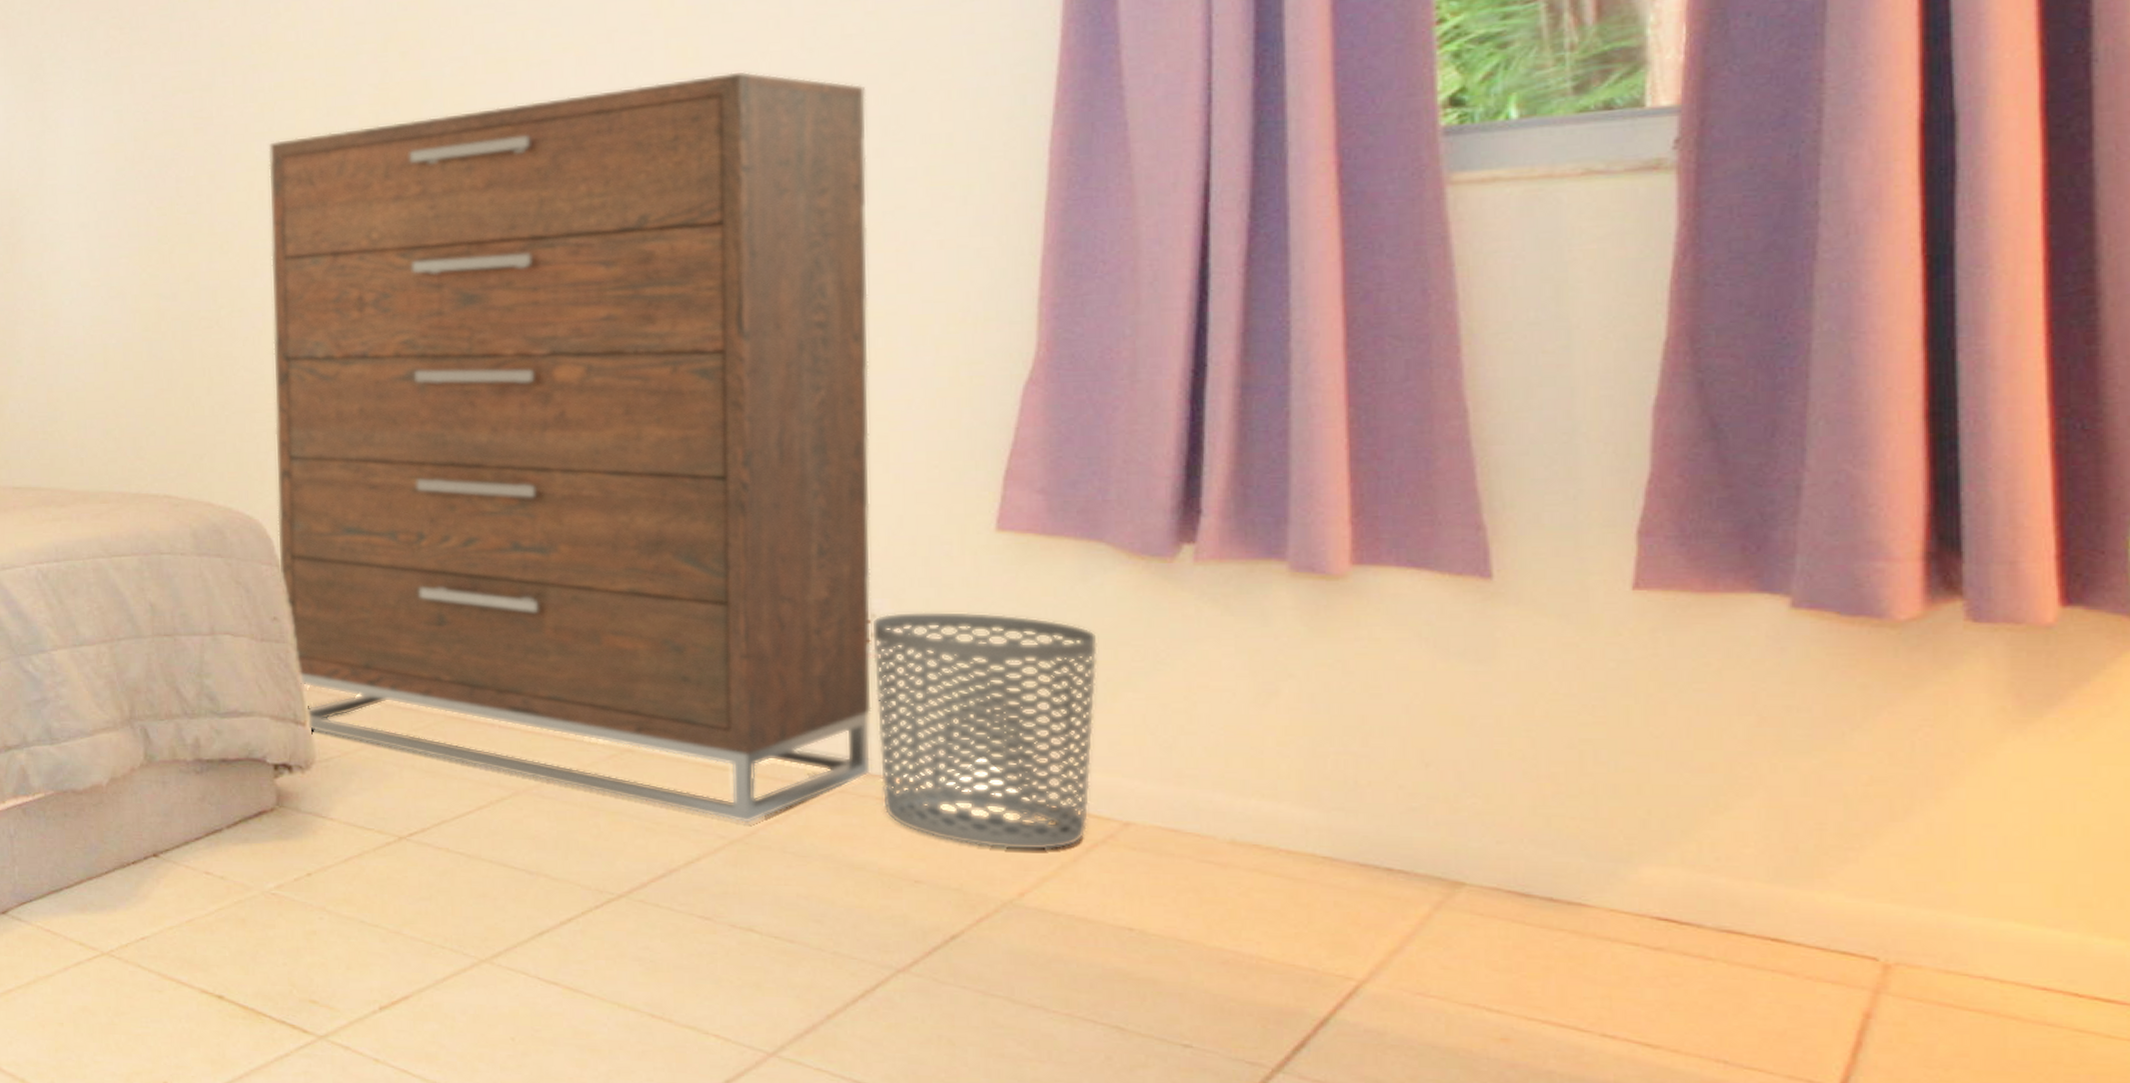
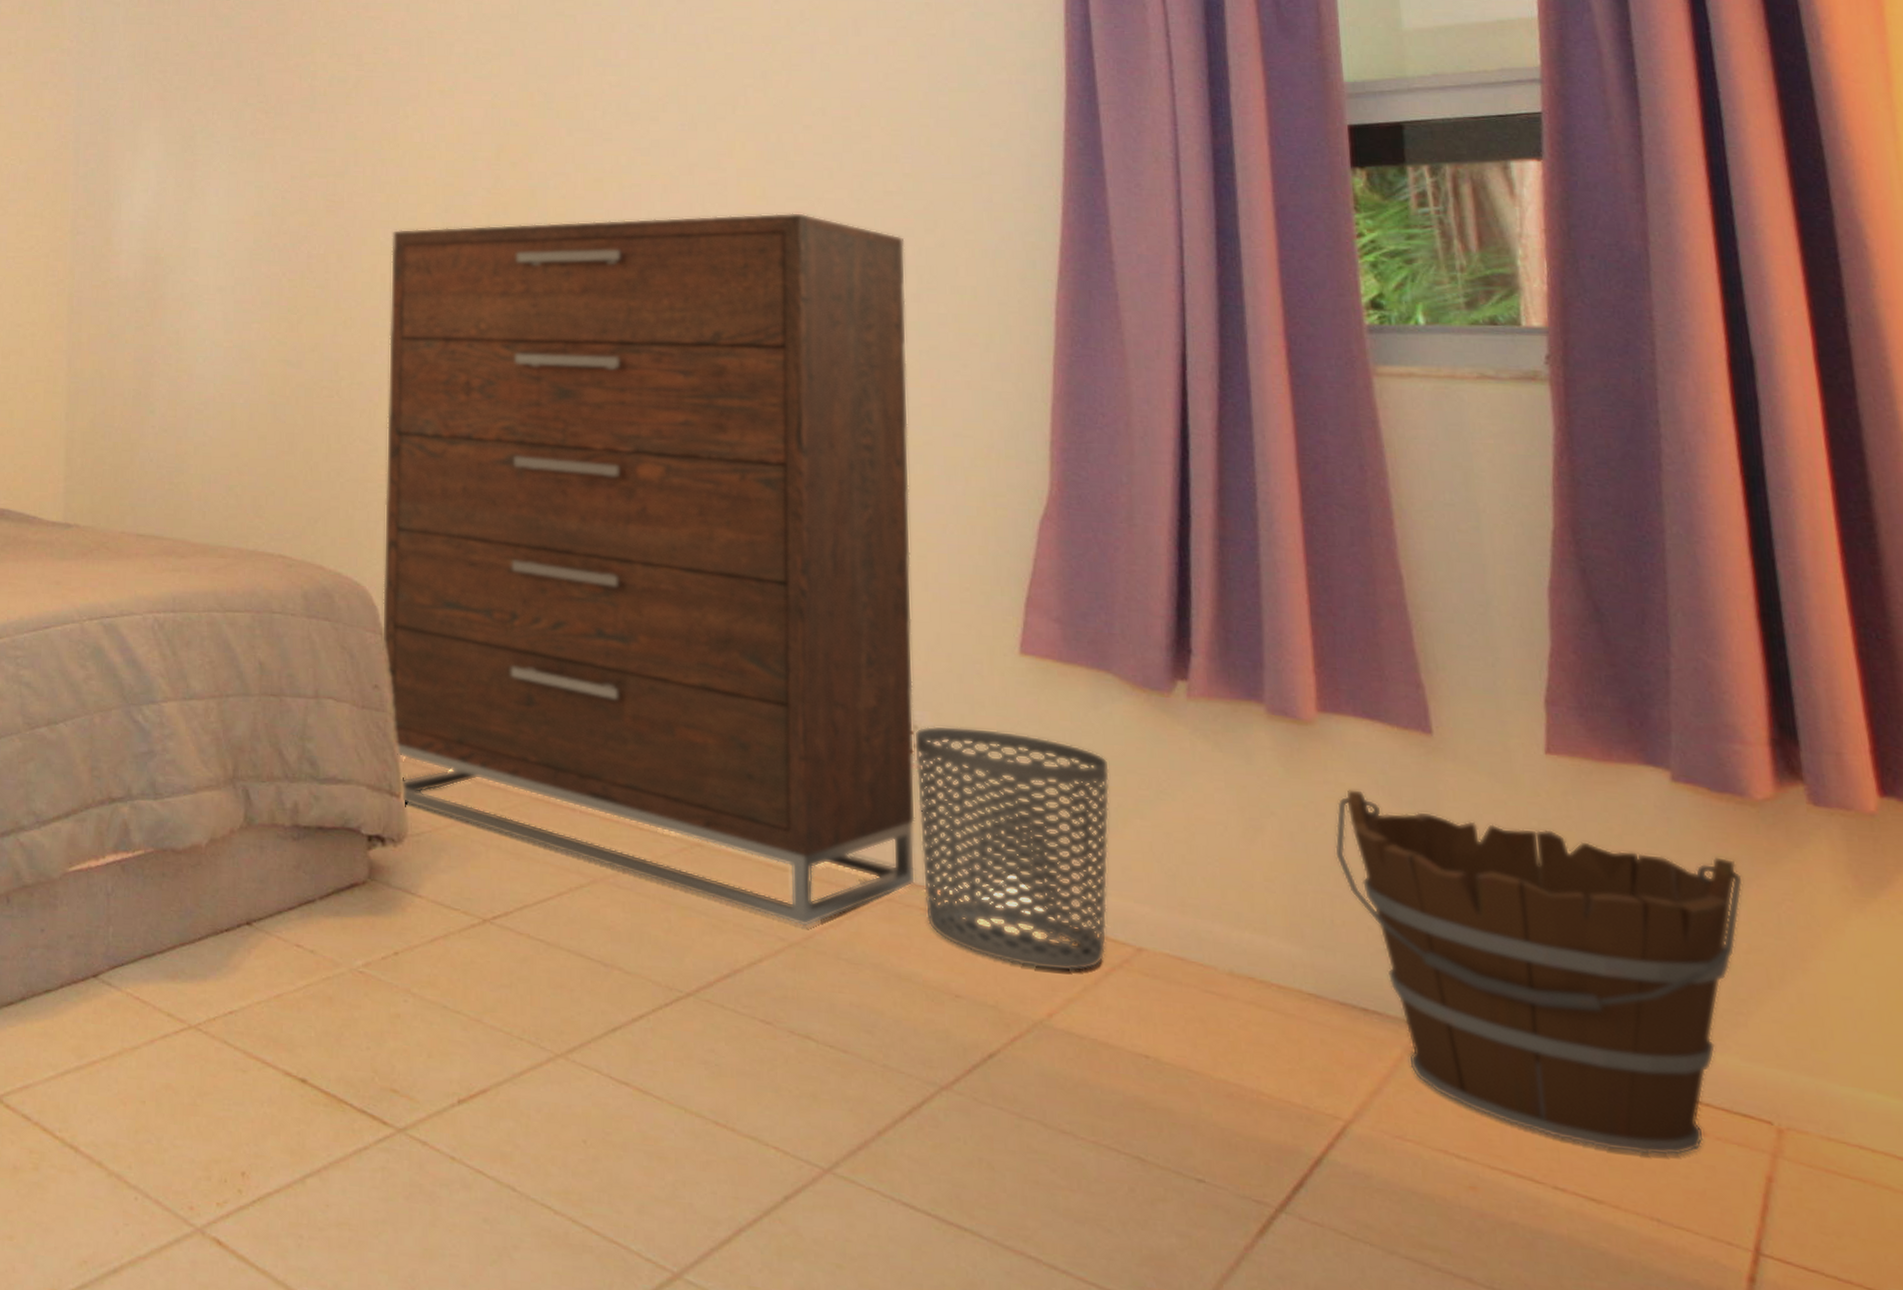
bucket: none [1363,643,1870,998] -> present [1334,788,1743,1156]

